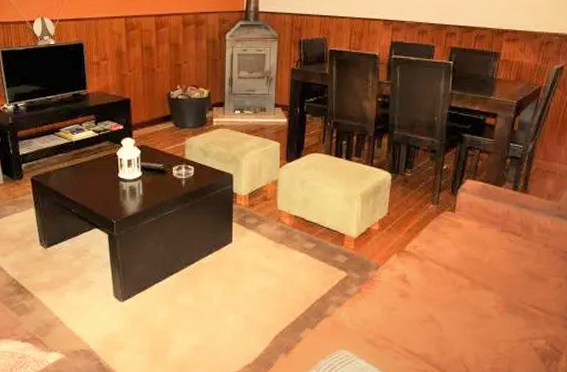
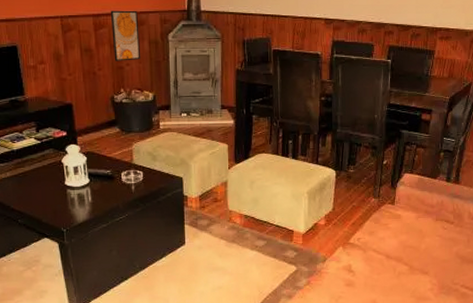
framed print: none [171,11,199,59] -> present [110,10,141,61]

